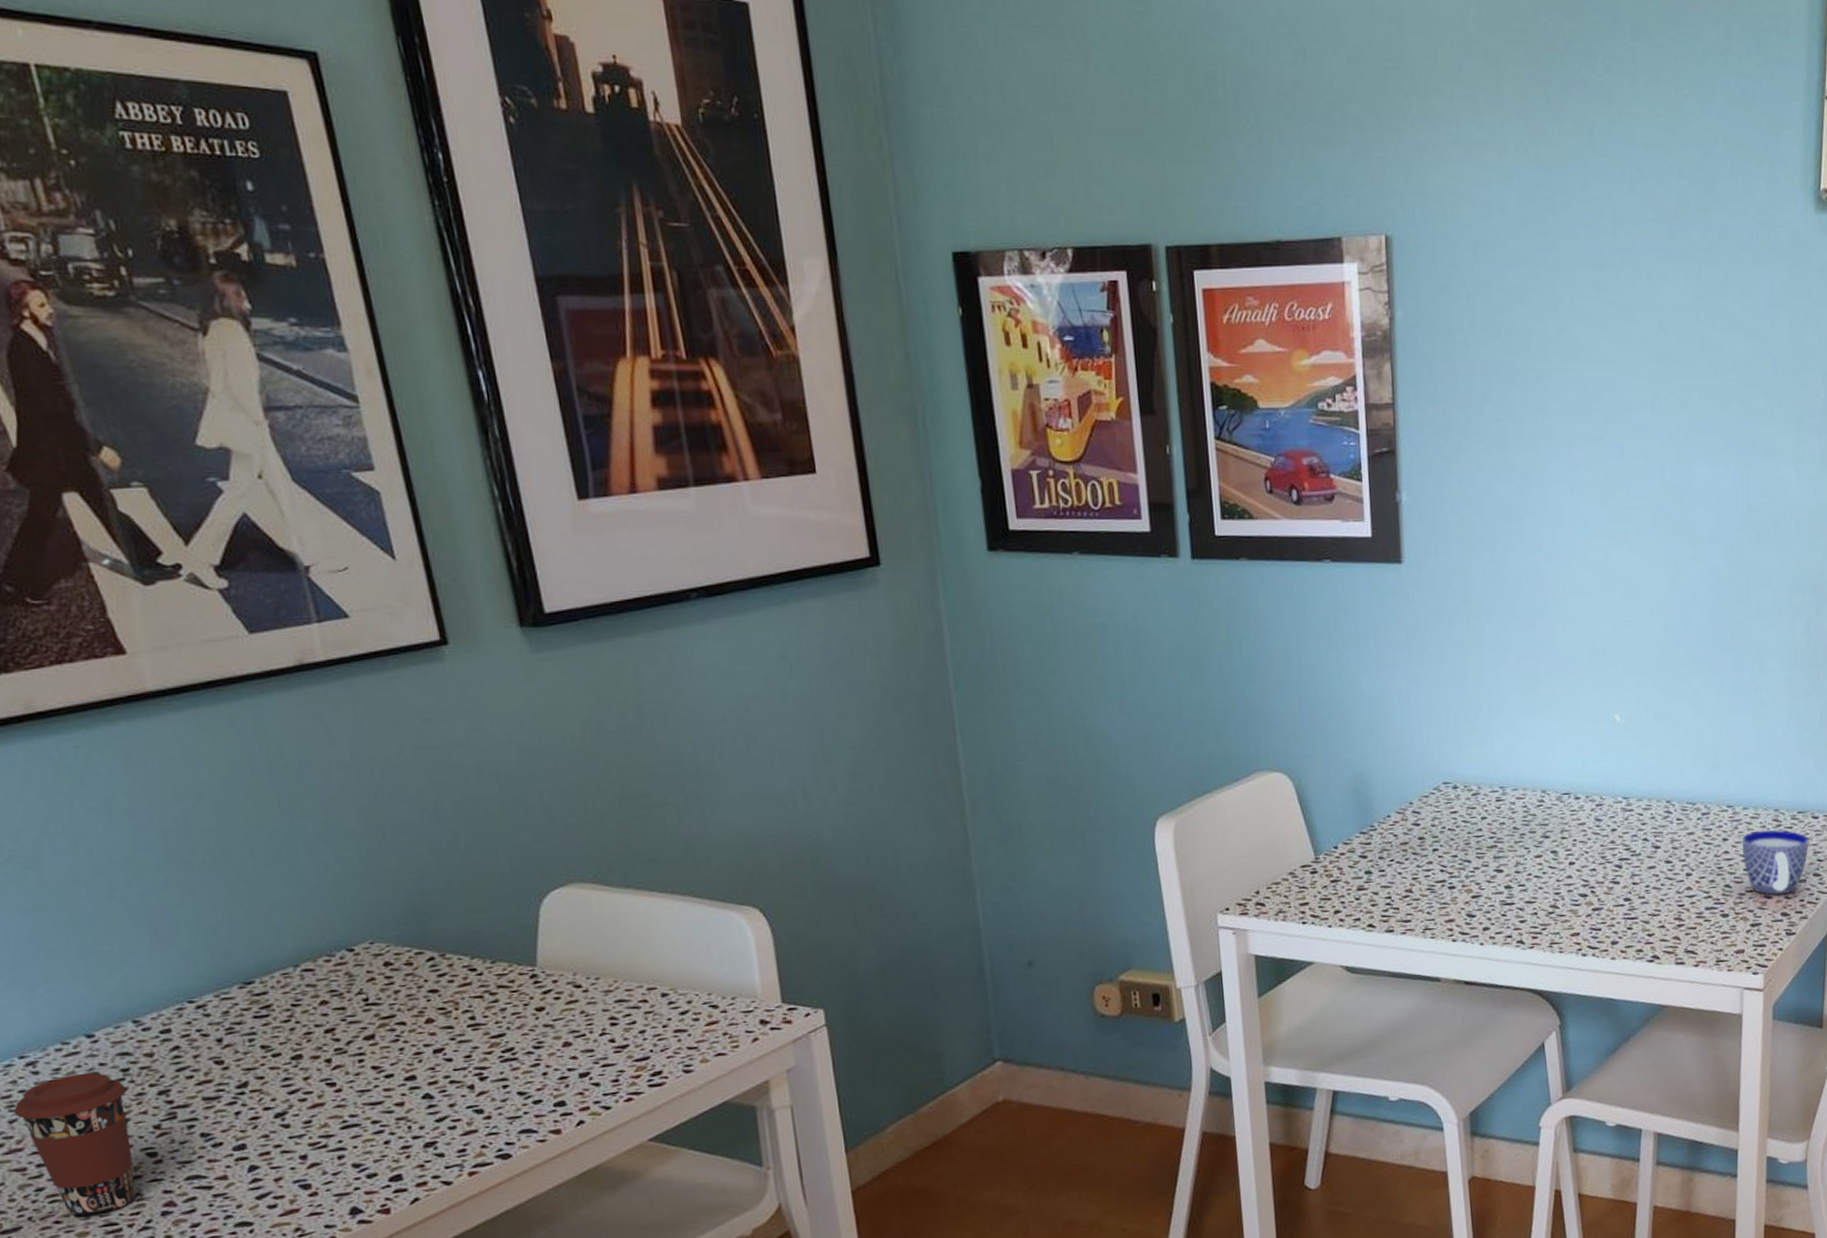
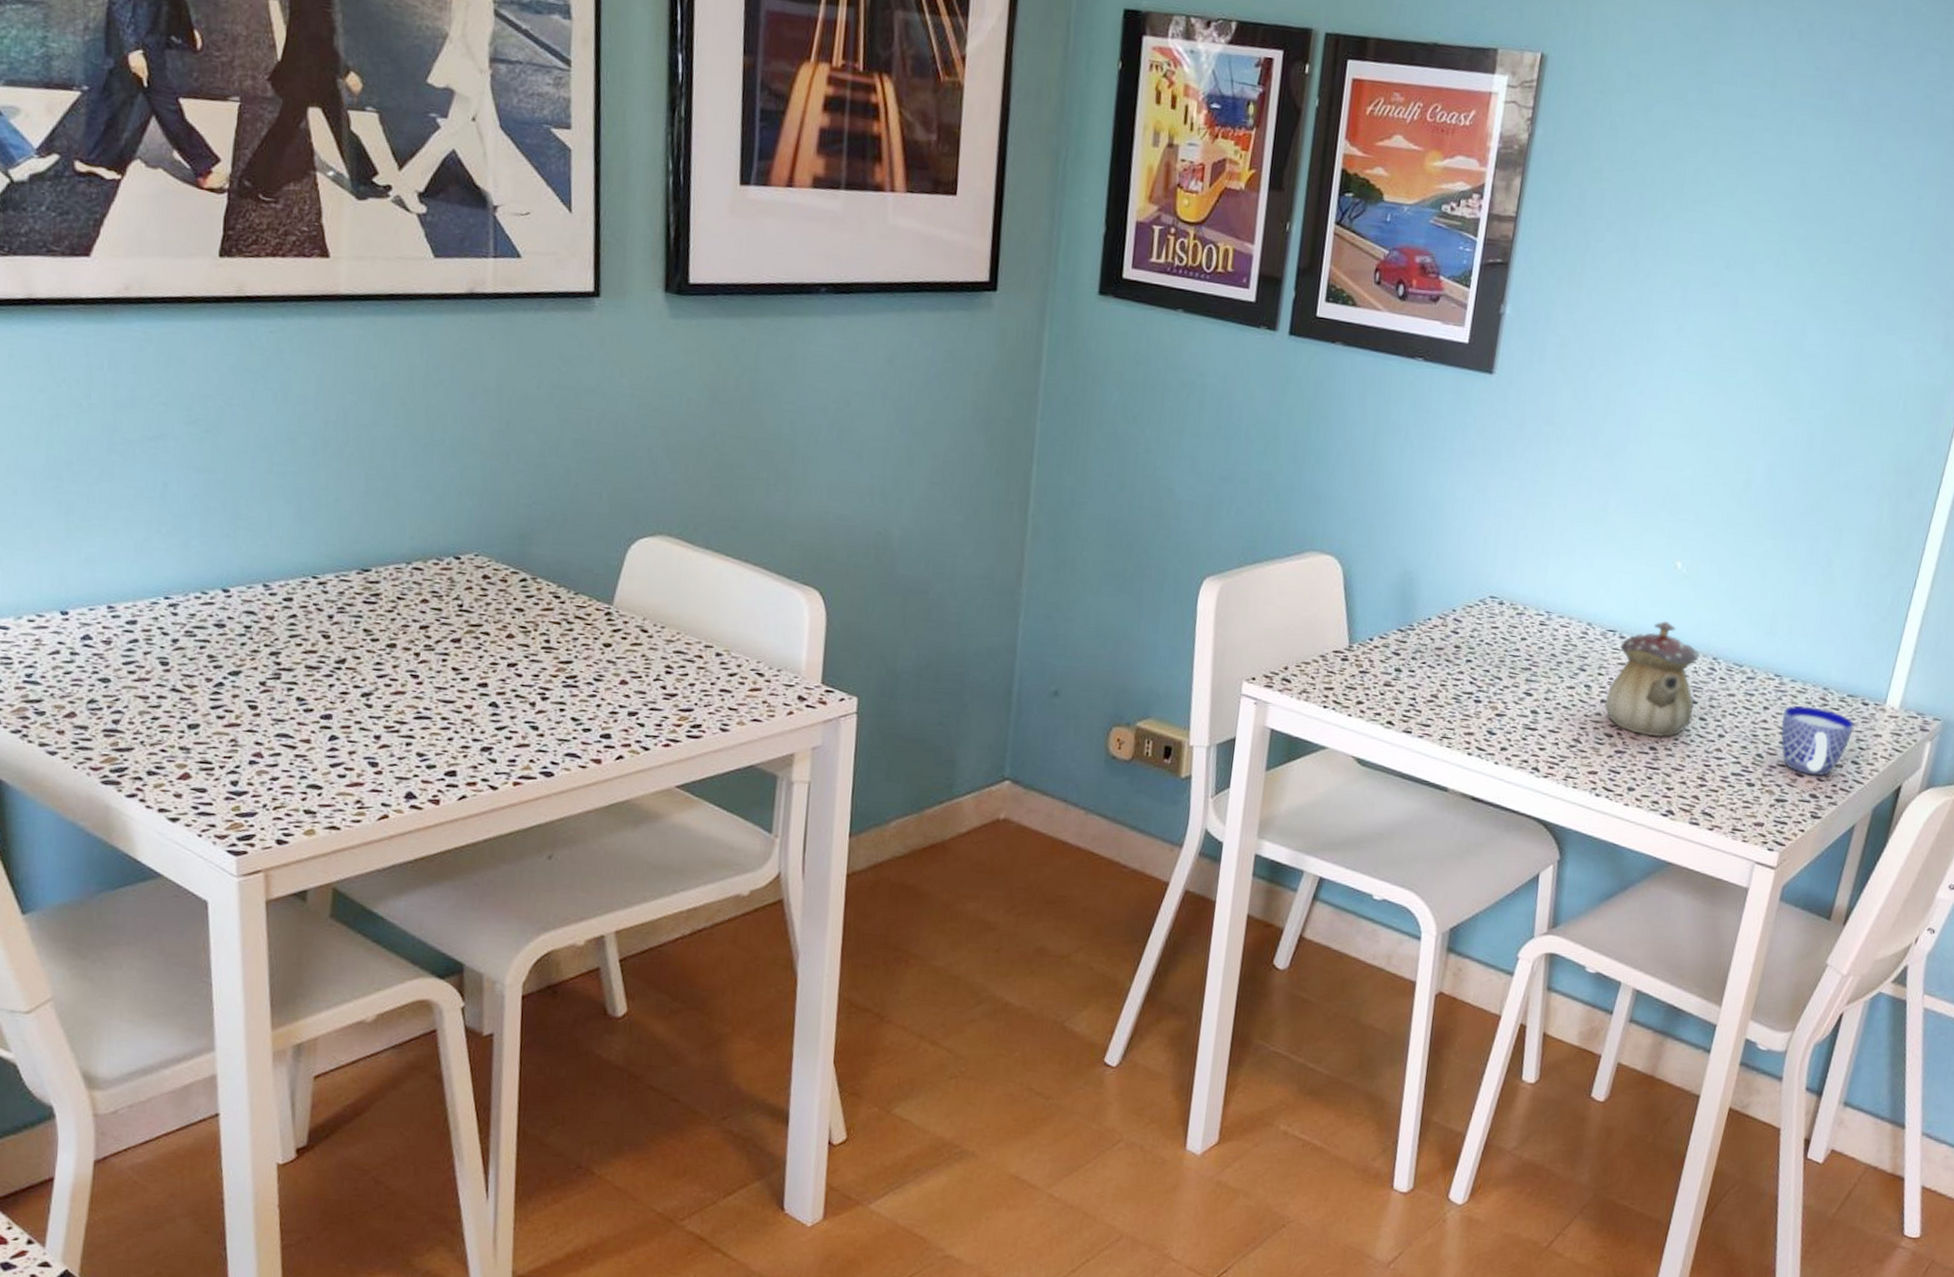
coffee cup: present [13,1072,137,1216] -> none [149,621,245,751]
teapot: none [1572,775,1658,889] -> present [1603,621,1700,738]

